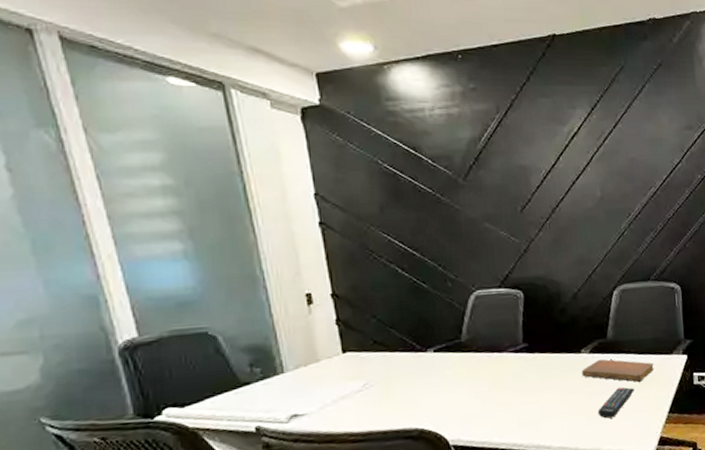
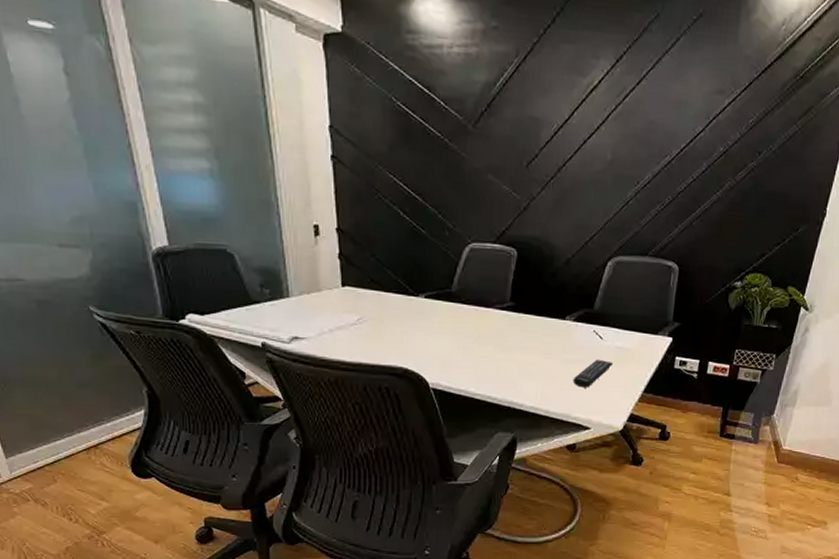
notebook: present [581,359,654,382] -> none [563,328,637,357]

